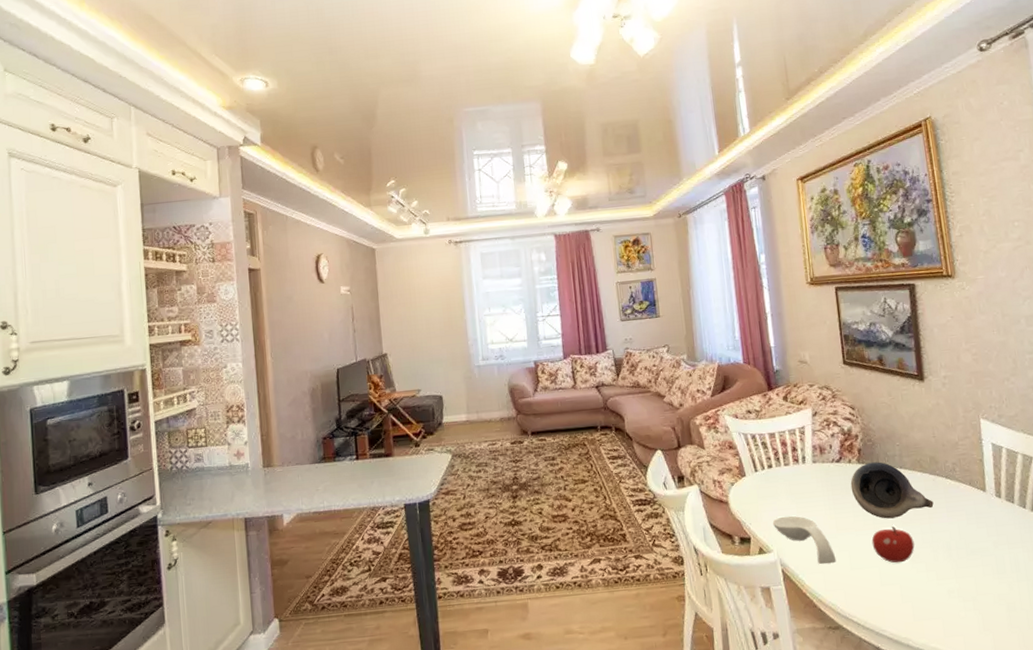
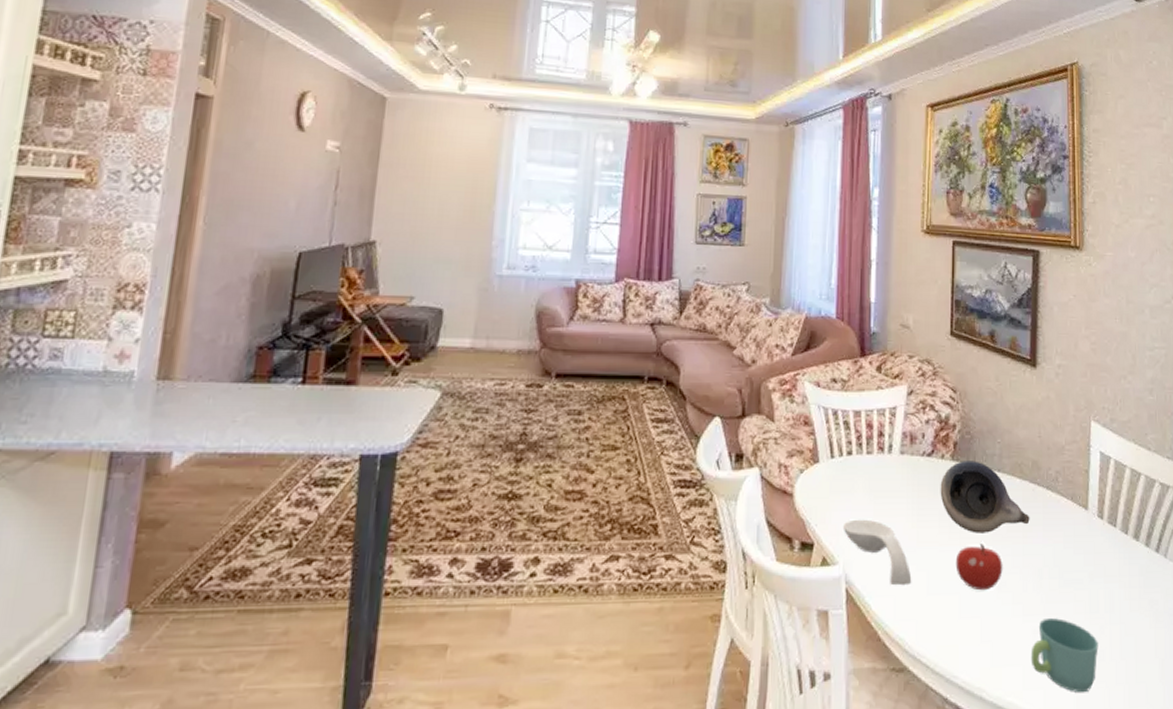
mug: none [947,580,1010,637] -> present [1030,618,1099,693]

